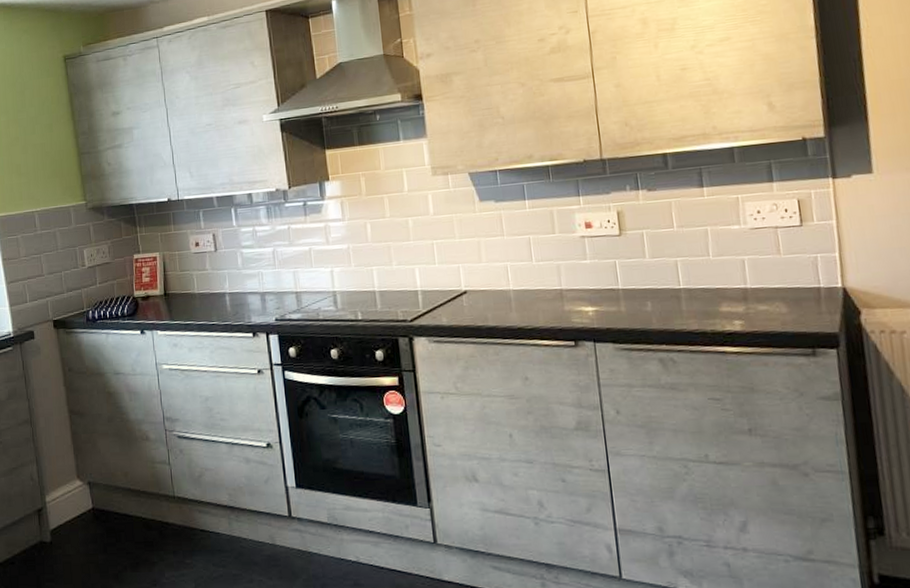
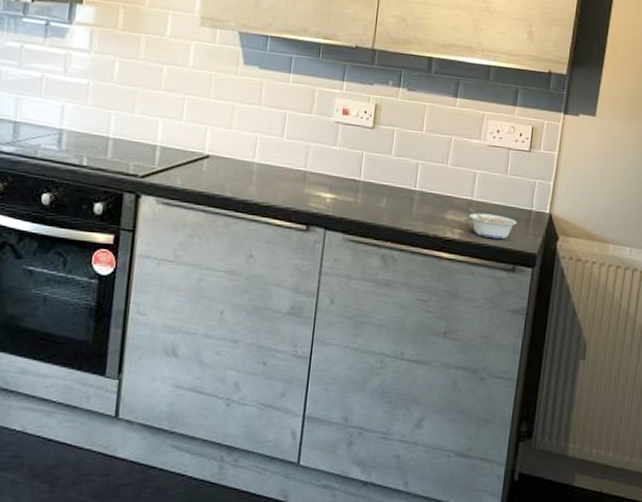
legume: none [744,296,805,325] -> present [468,208,517,240]

